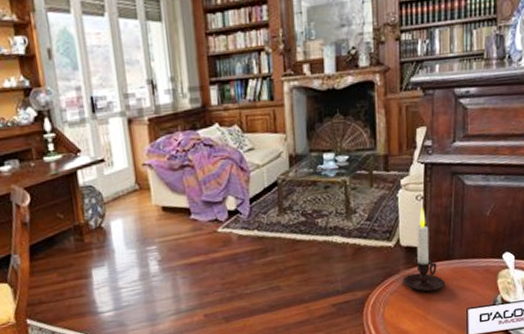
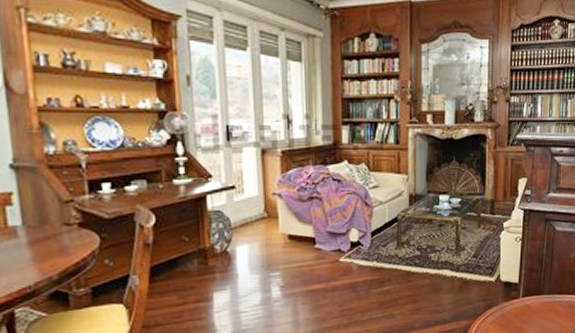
candle: present [403,208,446,292] -> none [501,248,536,323]

